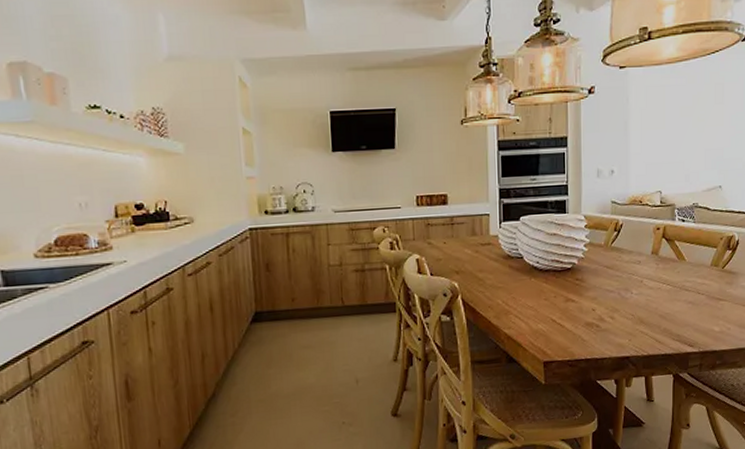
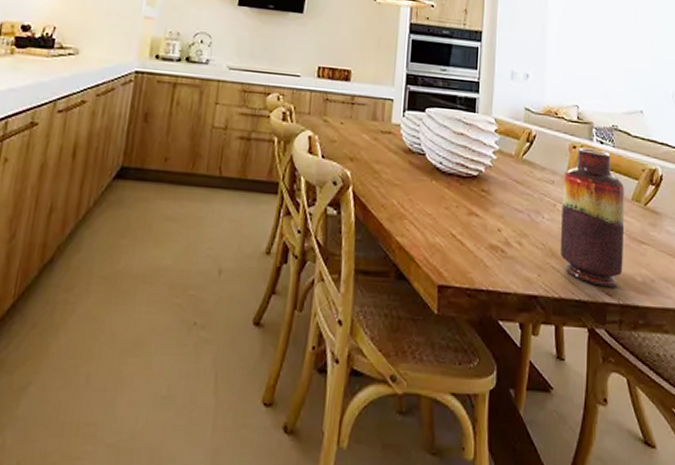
vase: none [647,227,705,341] -> present [560,147,625,287]

